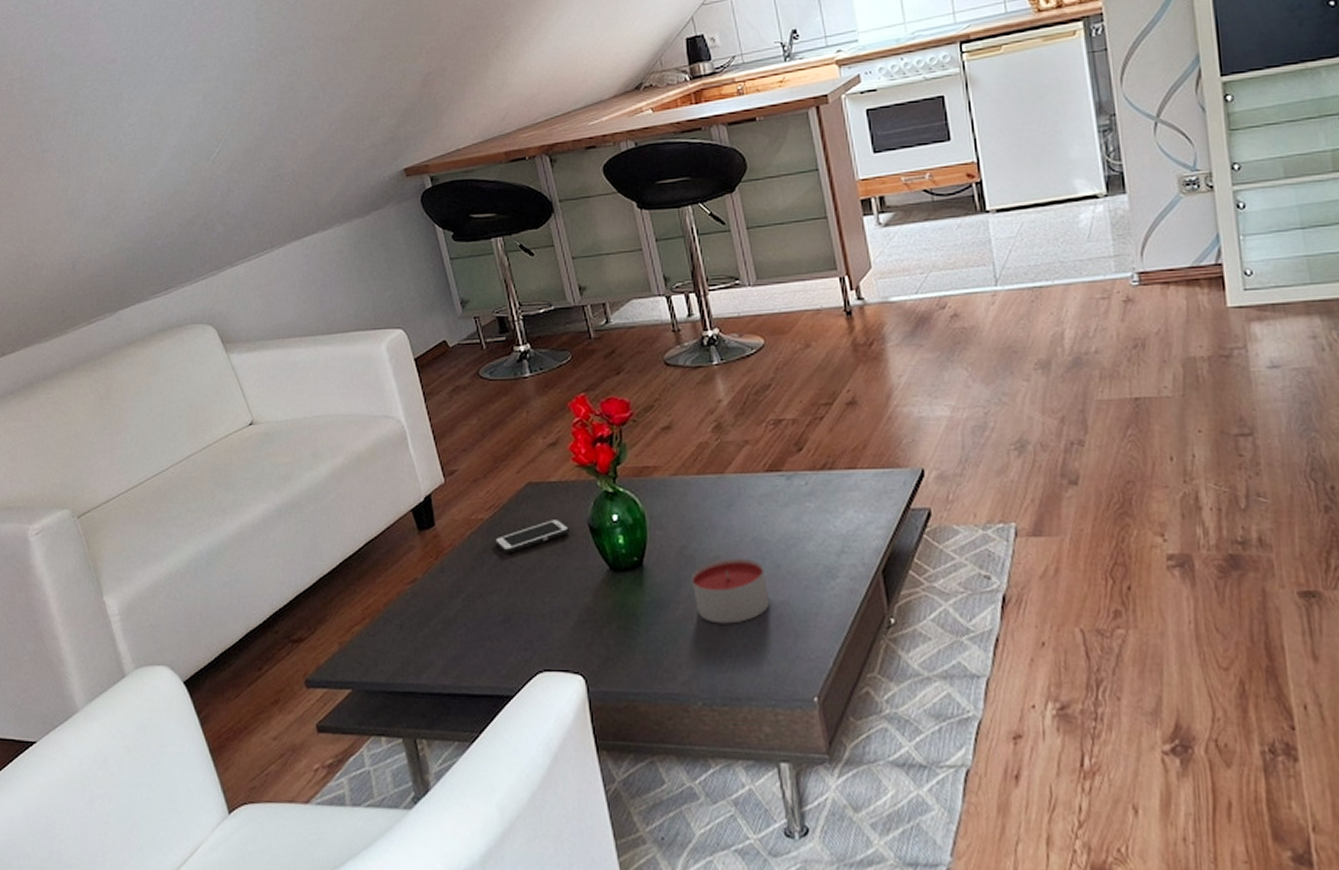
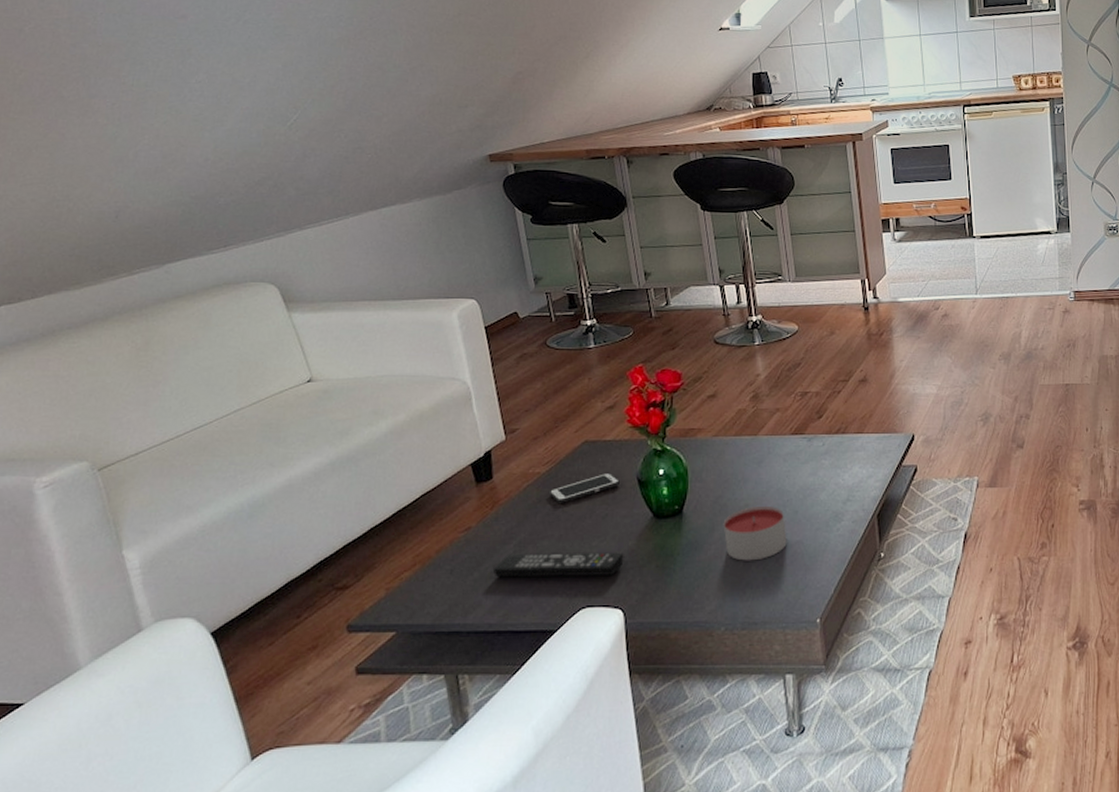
remote control: none [442,609,581,636] -> present [492,552,624,576]

